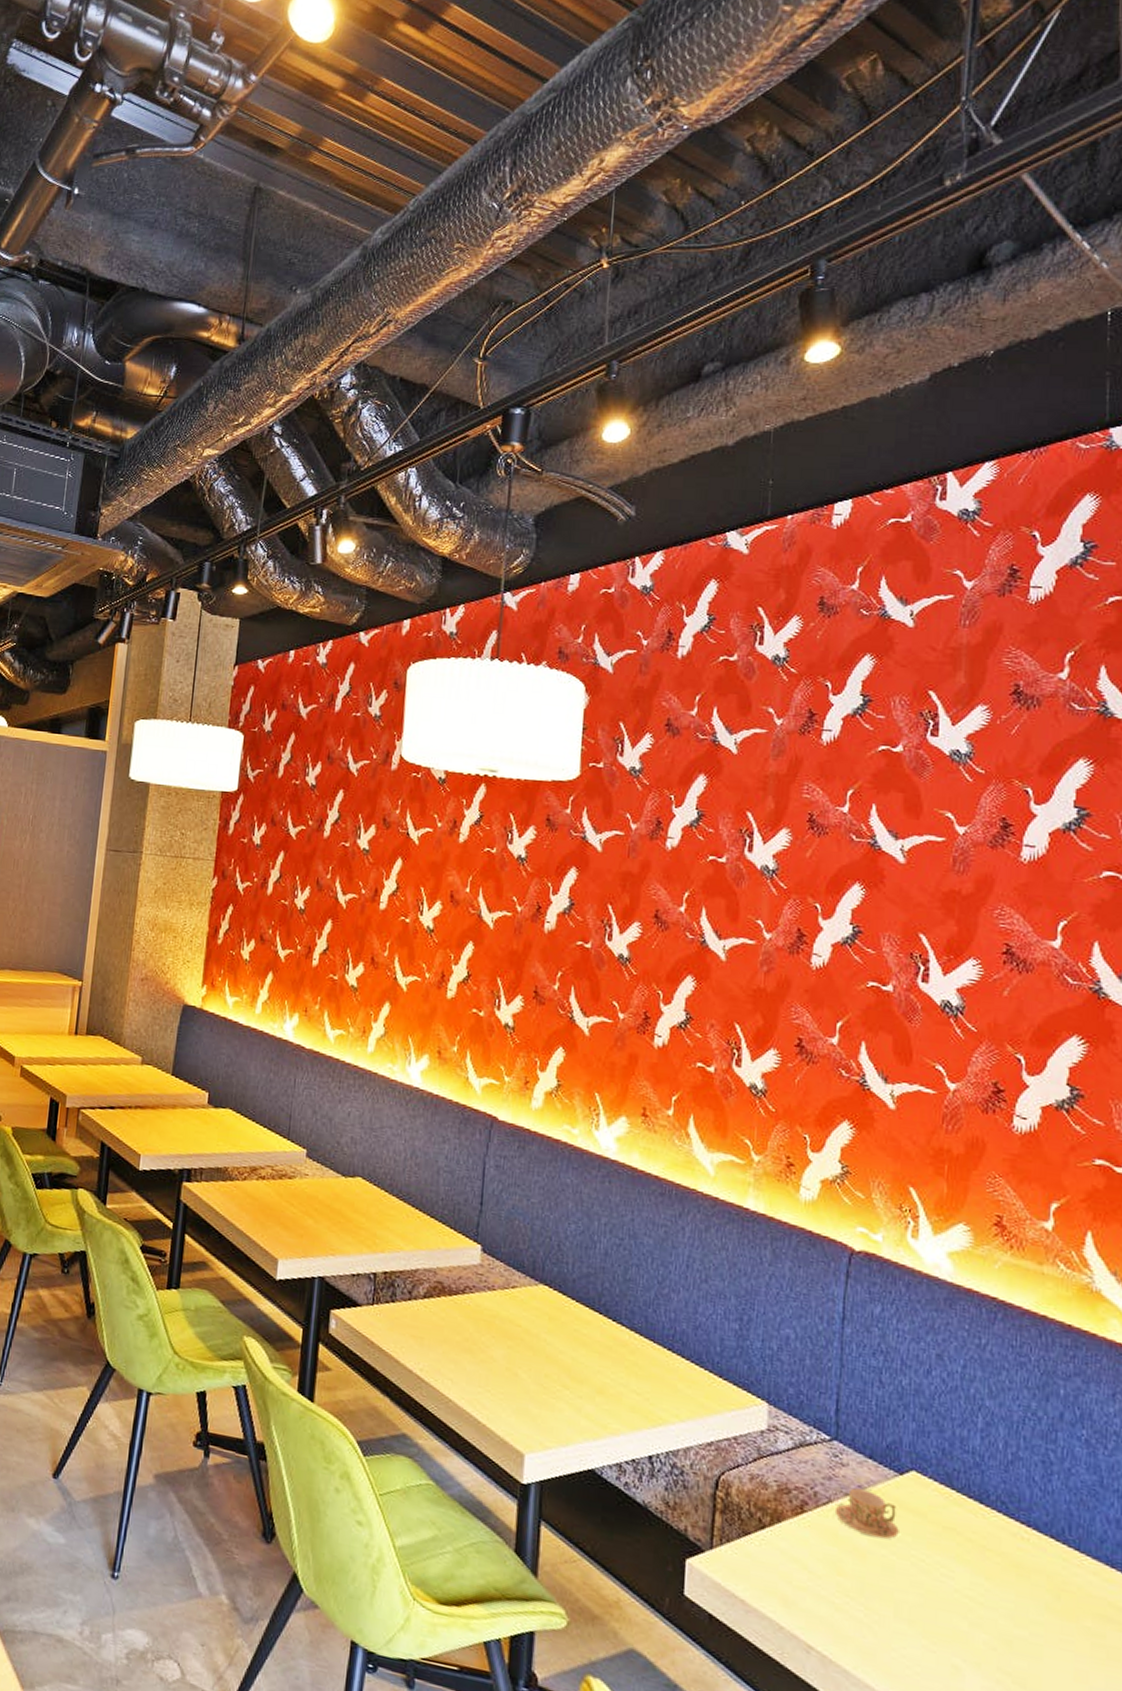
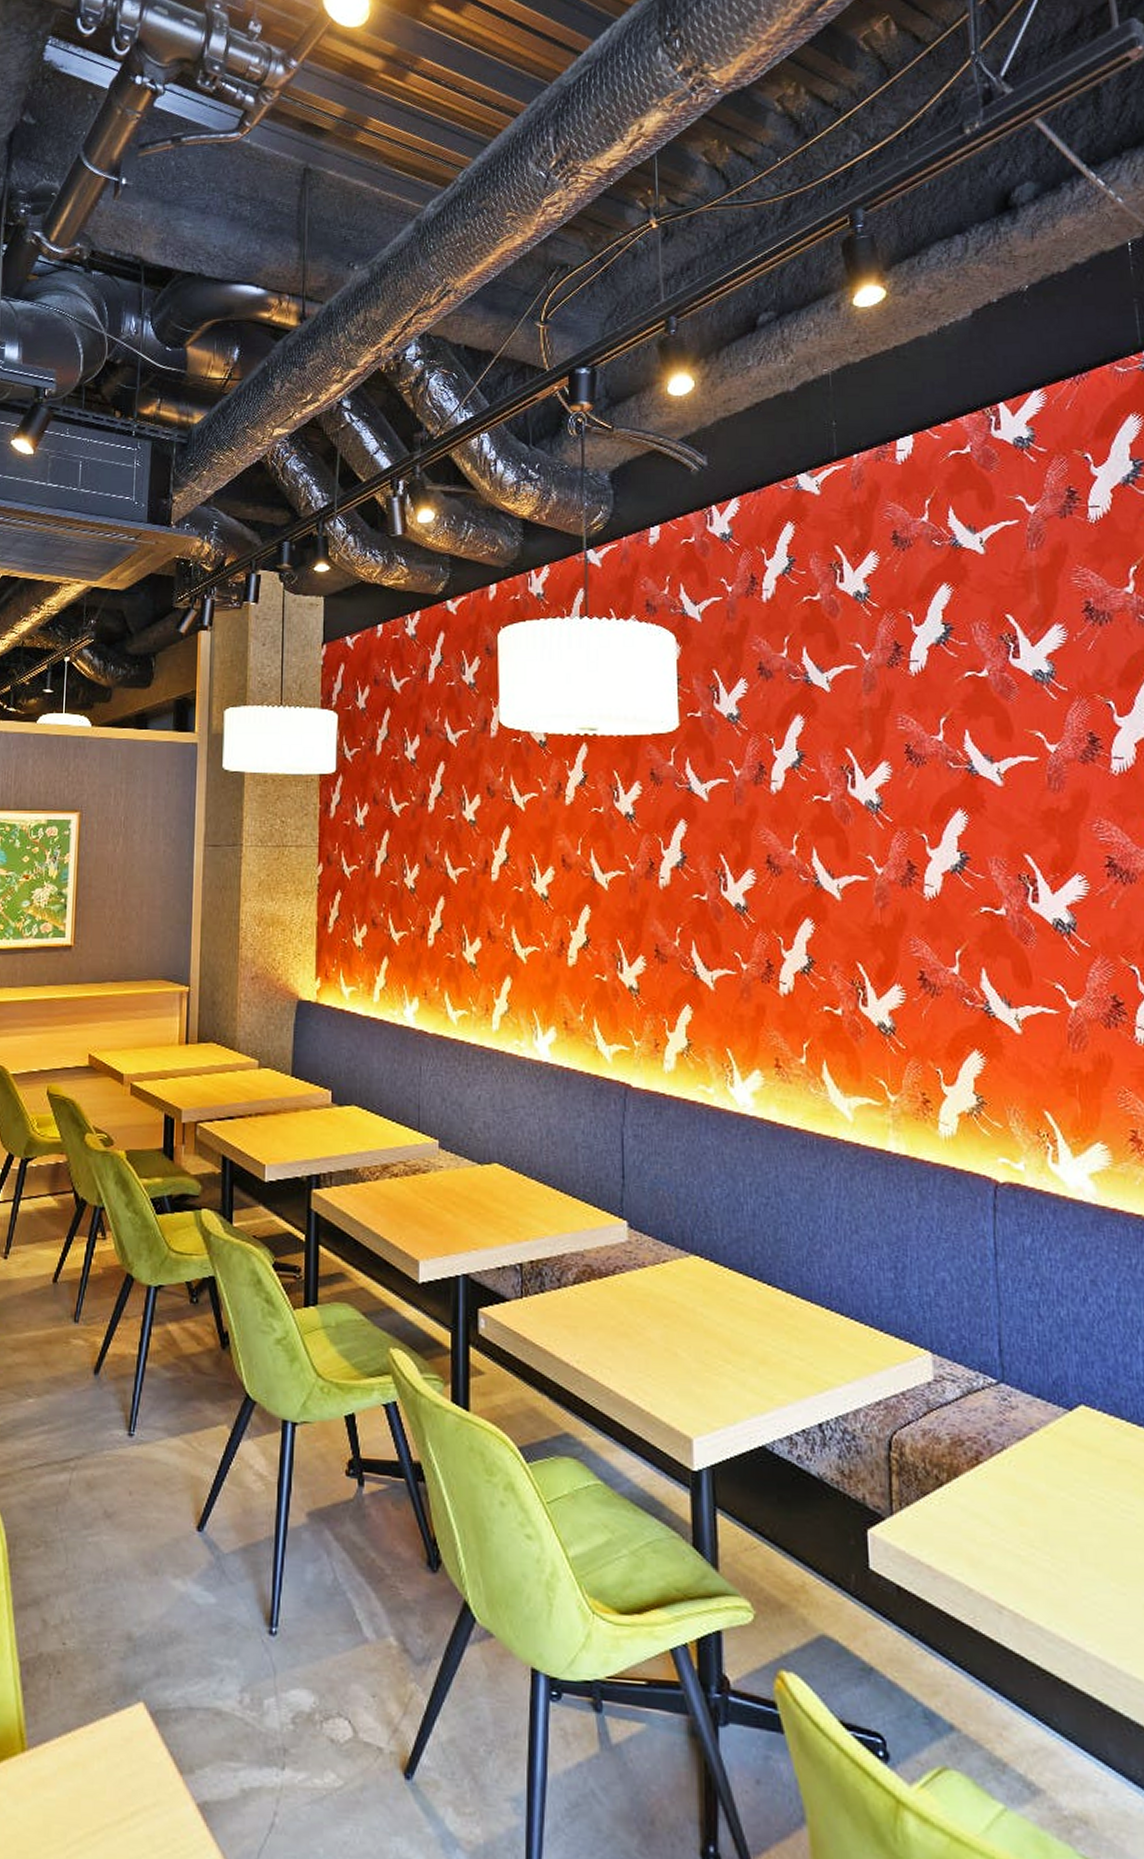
teacup: present [834,1488,899,1540] -> none [1009,1431,1076,1481]

